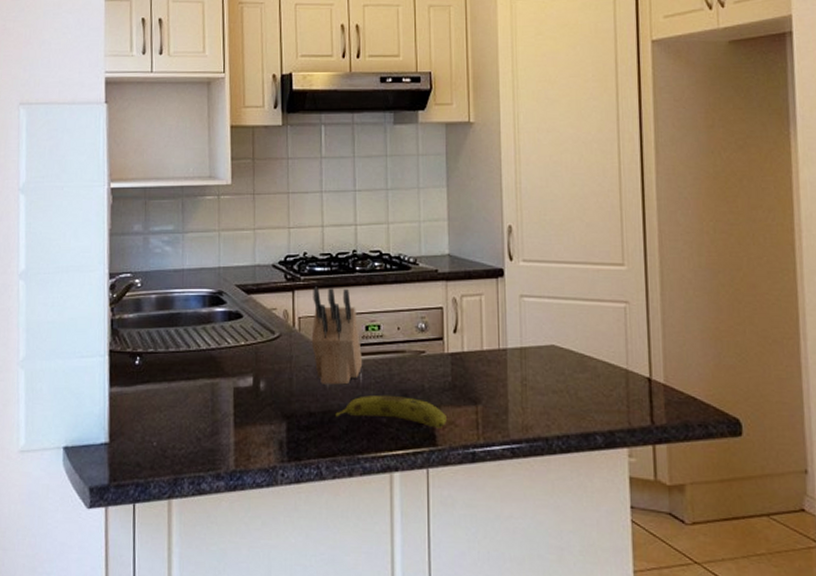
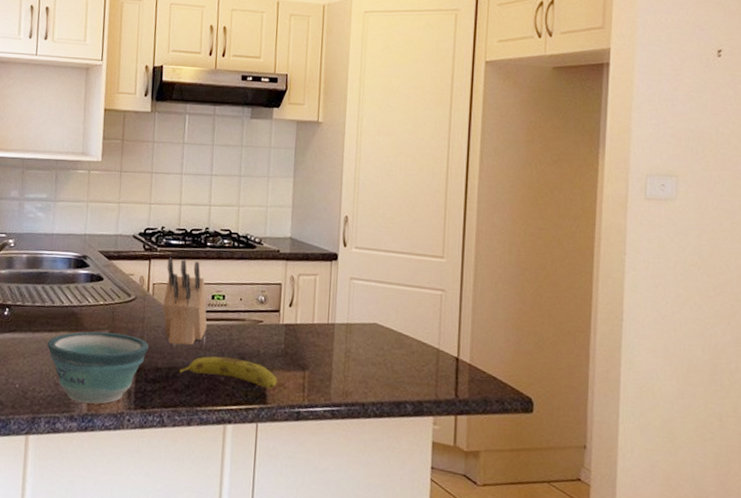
bowl: none [186,375,298,459] -> present [47,331,148,404]

